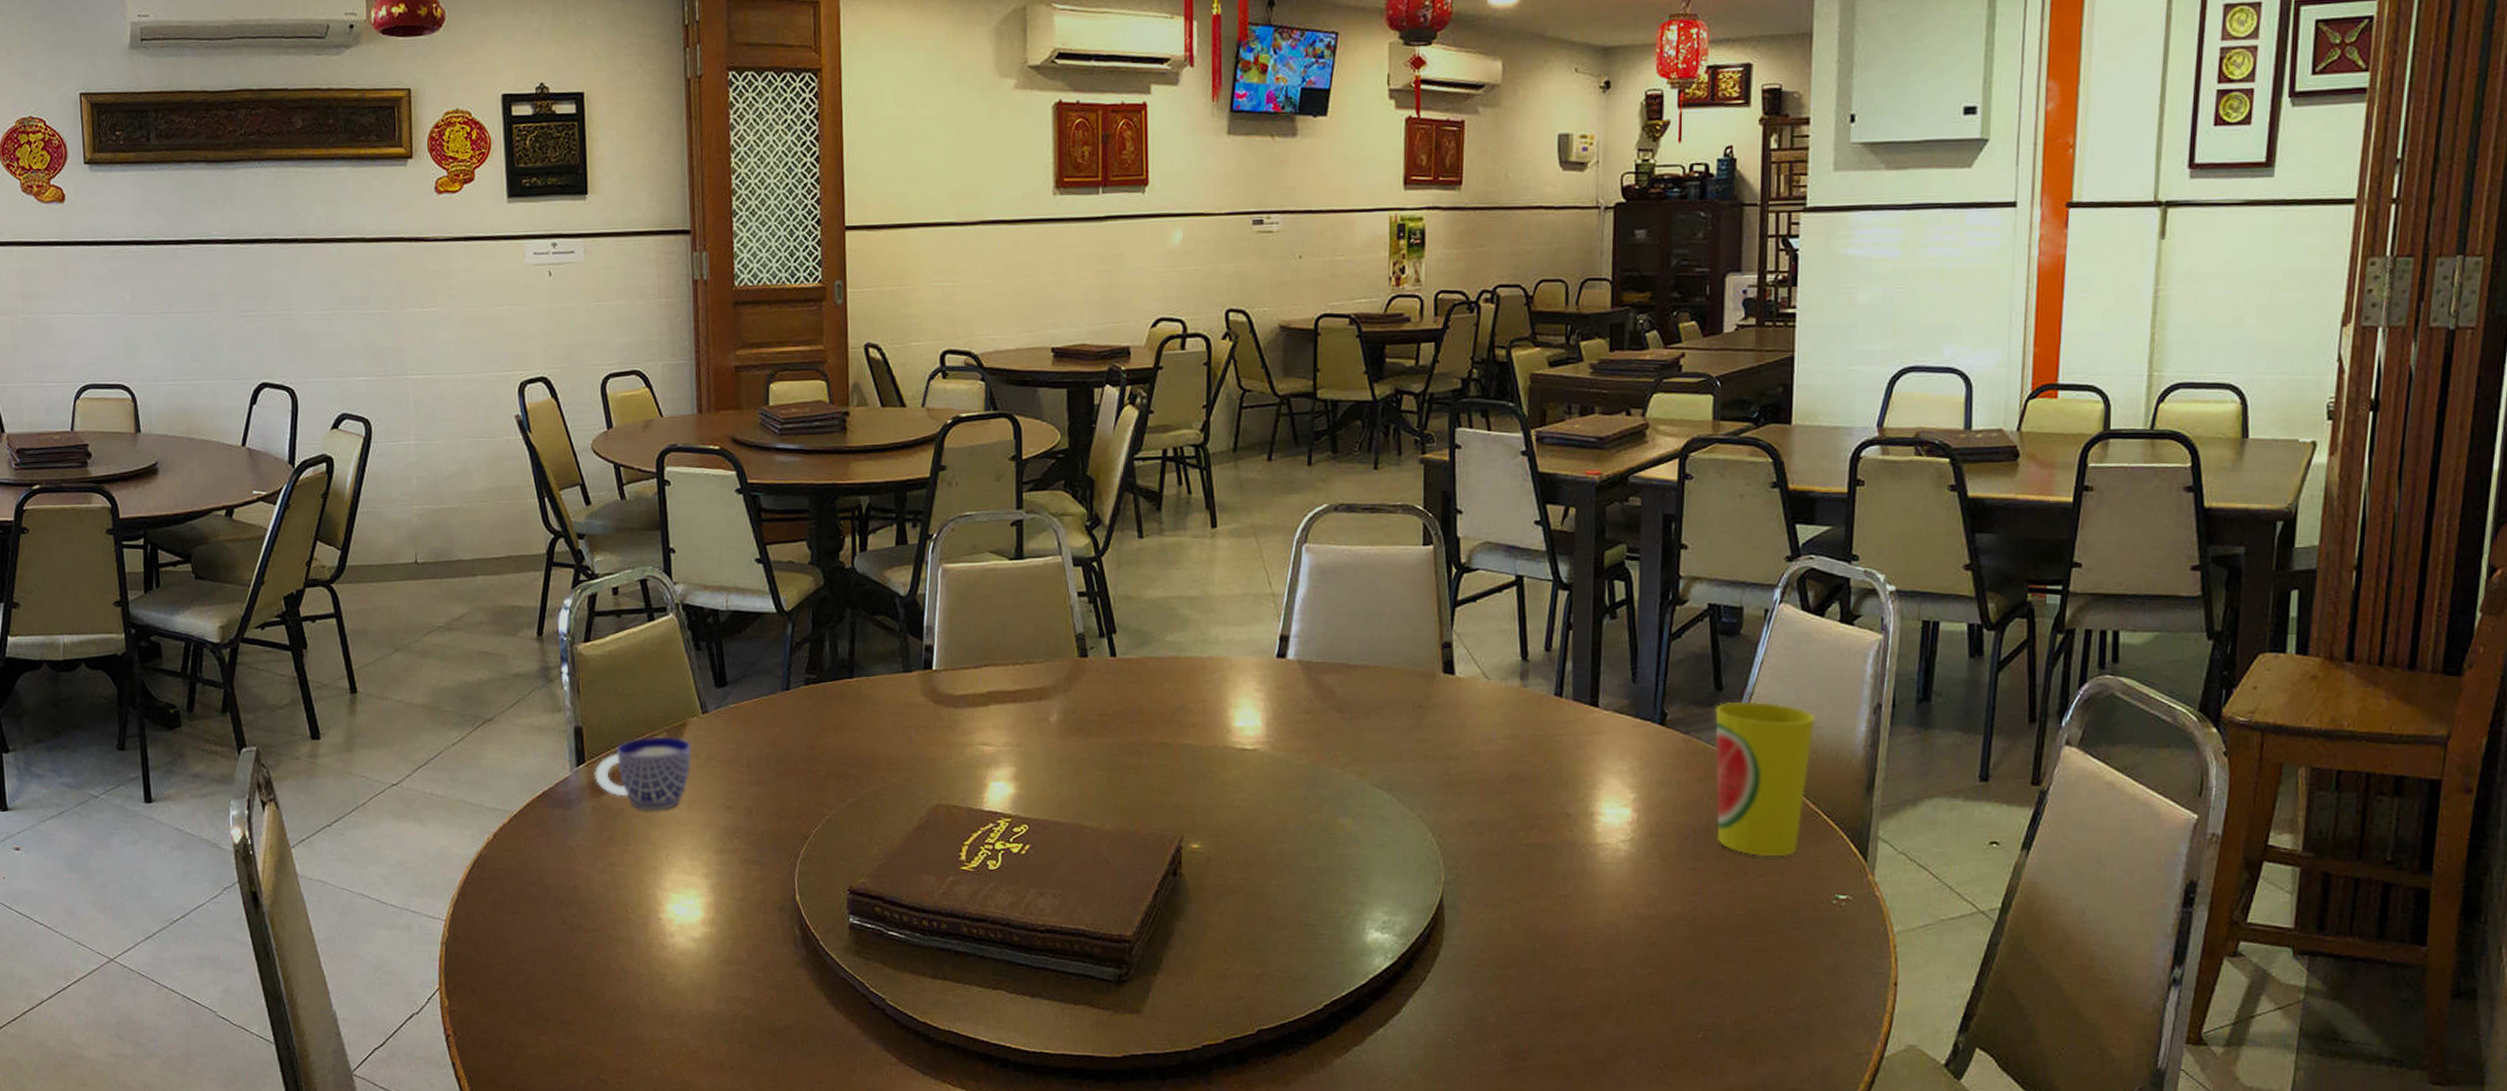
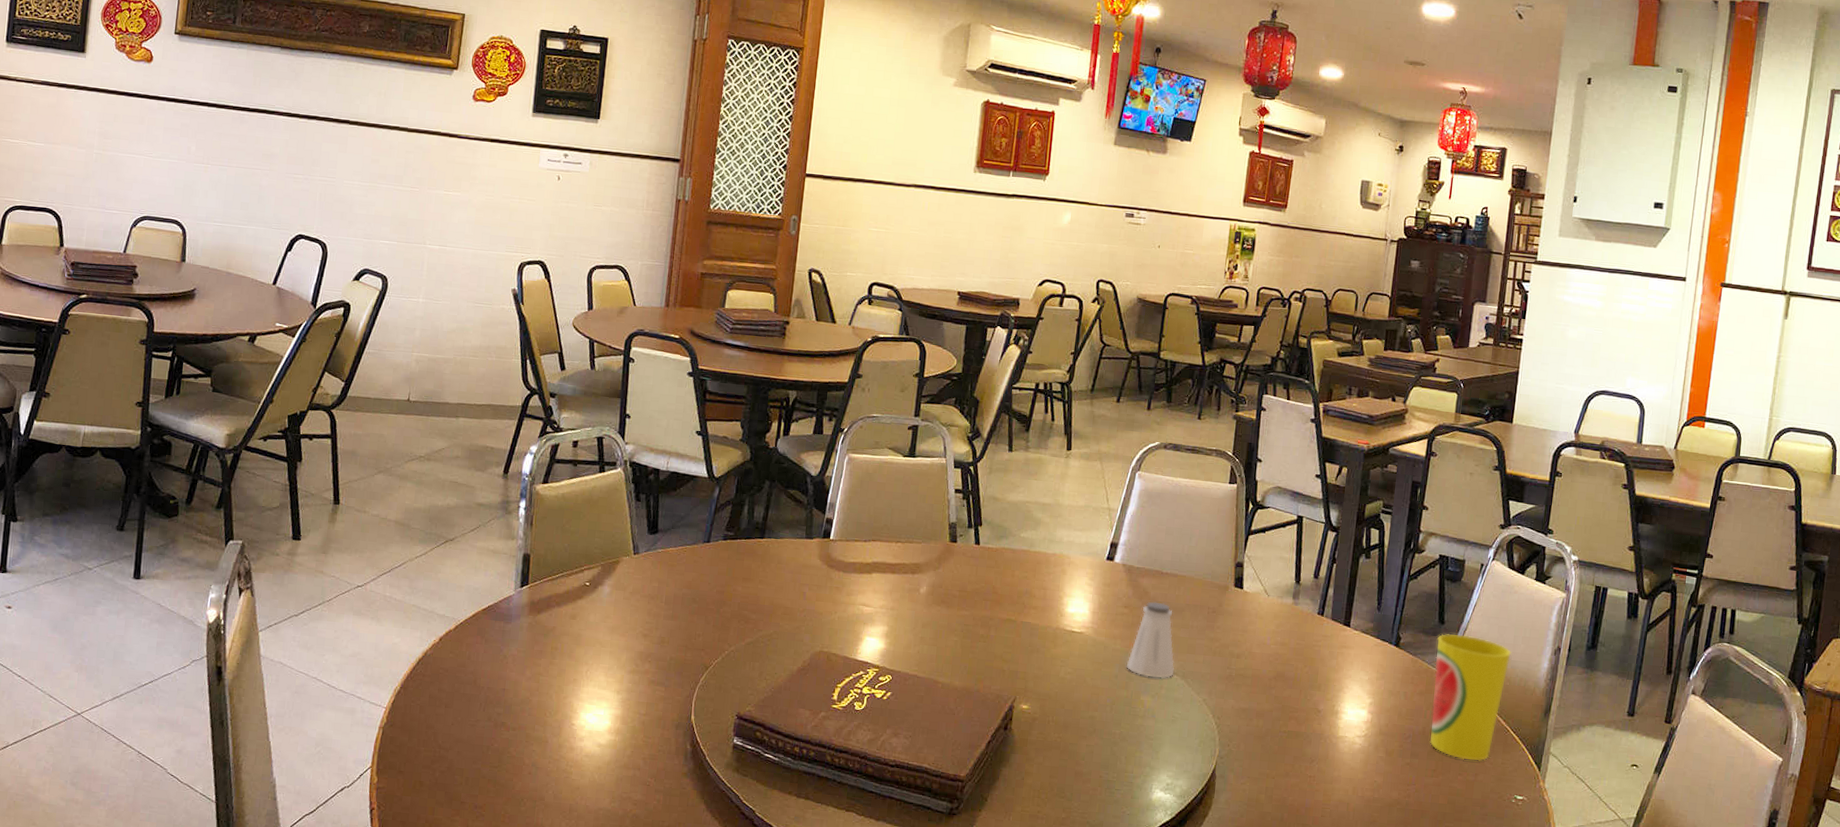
cup: present [594,736,692,811] -> none [534,568,621,633]
saltshaker: none [1316,702,1378,795] -> present [1126,602,1175,679]

